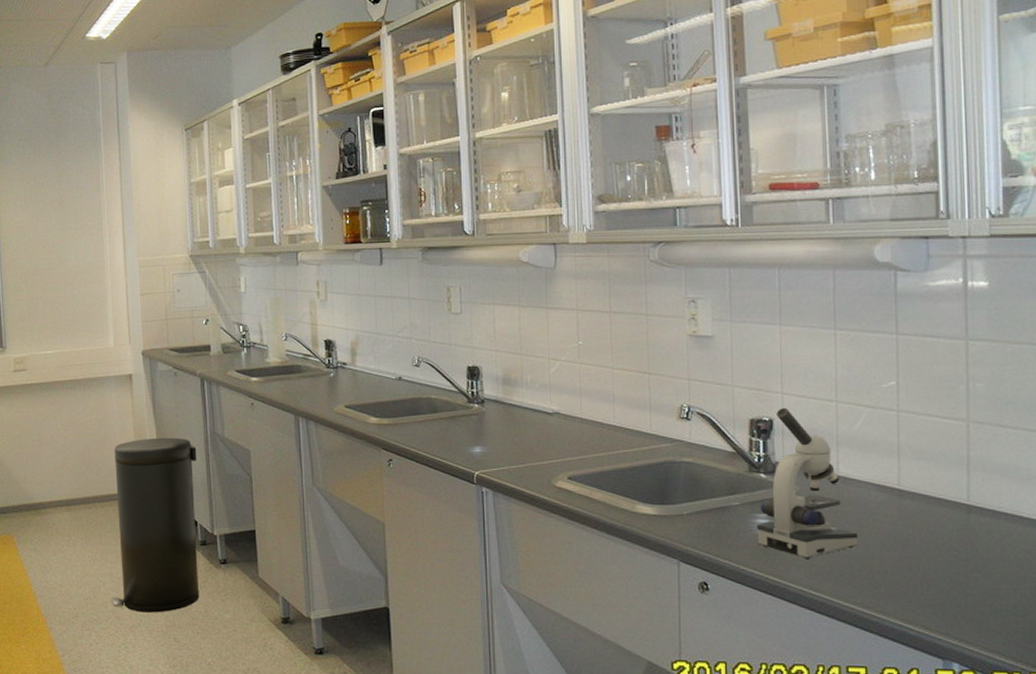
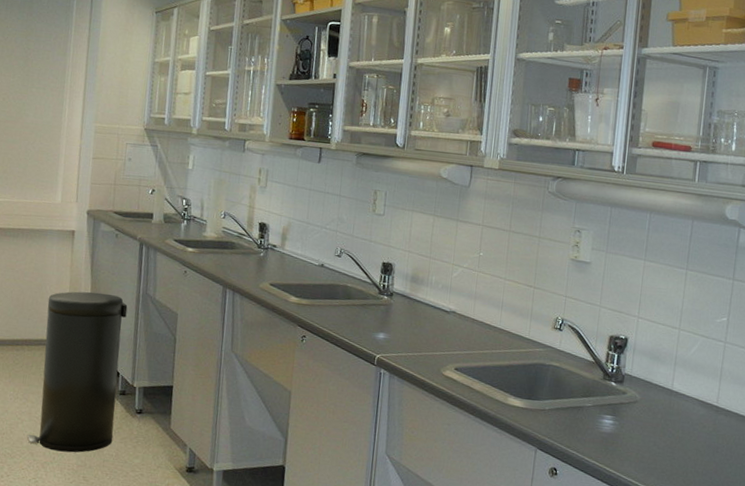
microscope: present [757,407,859,560] -> none [601,329,681,457]

